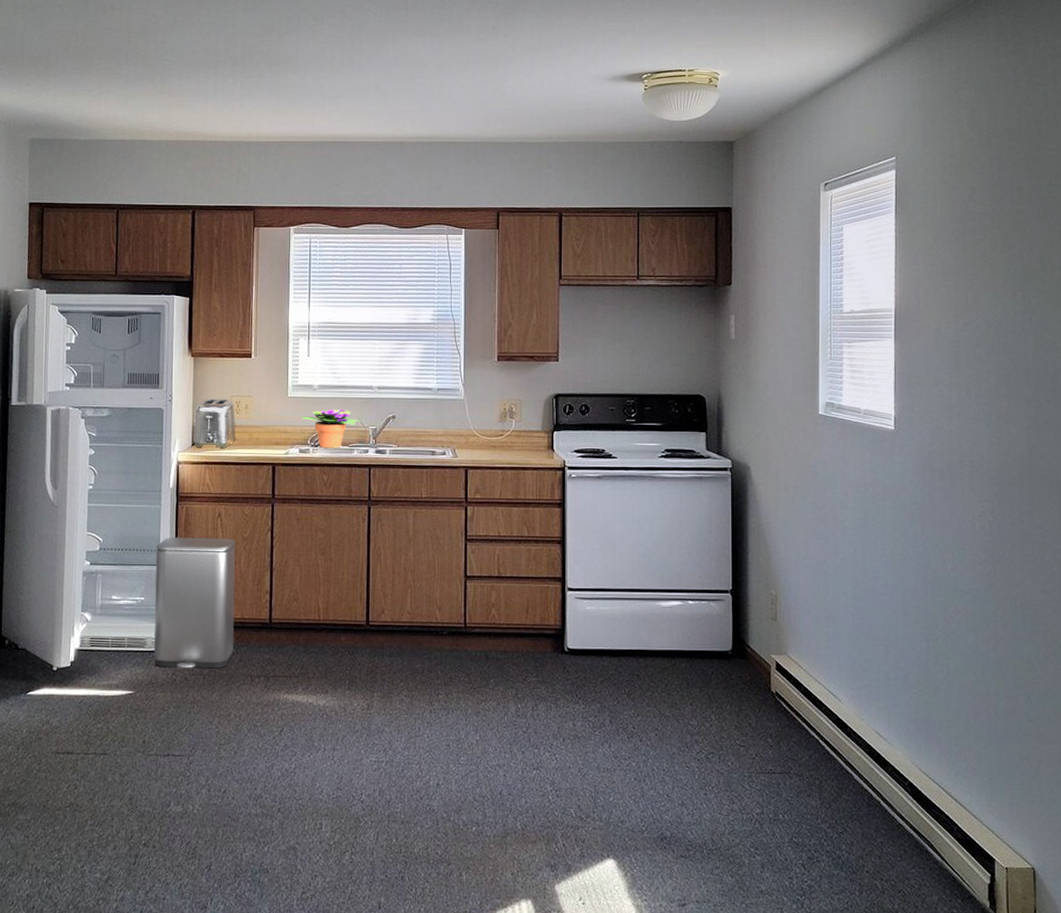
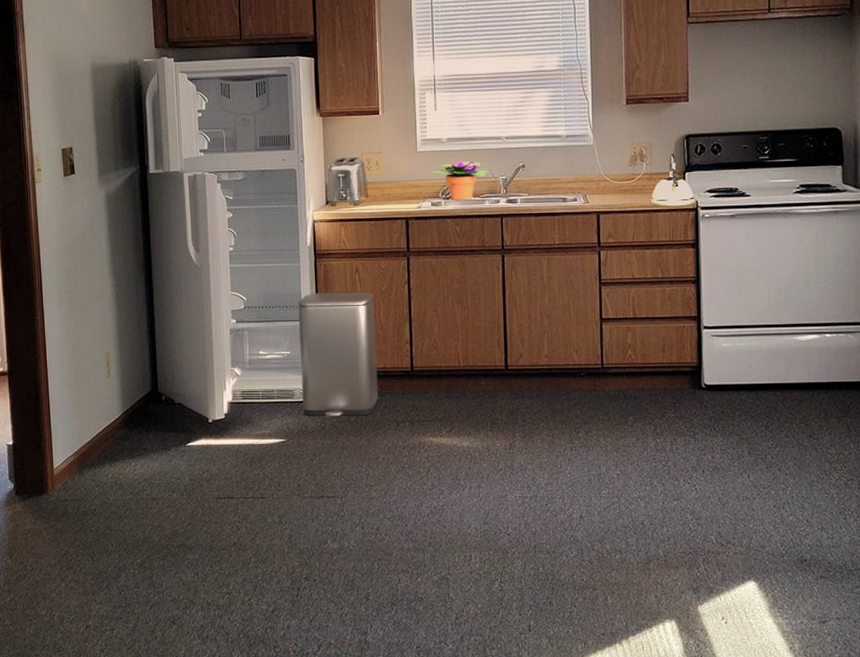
kettle: none [518,412,563,466] -> present [649,153,695,208]

